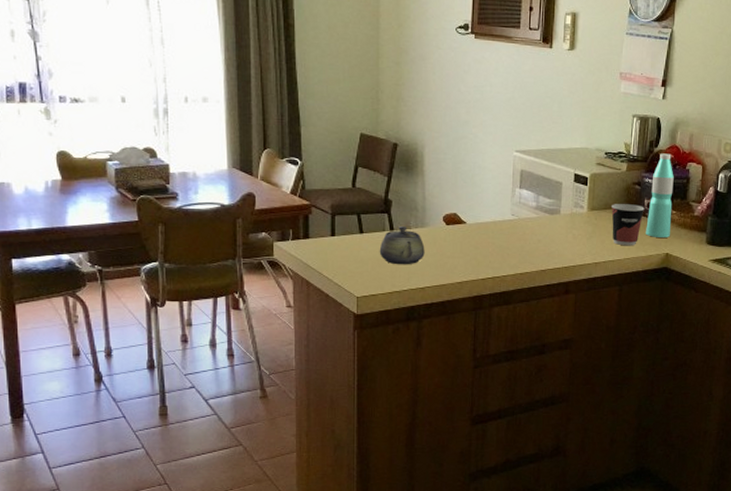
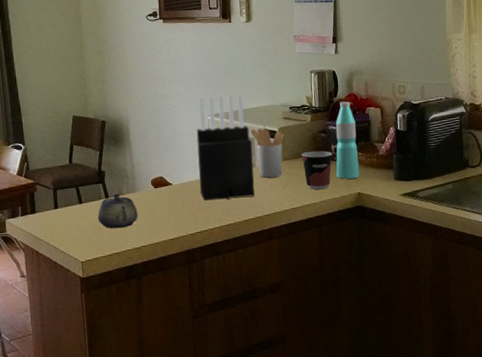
knife block: none [496,128,560,247] -> present [196,93,255,201]
utensil holder: none [559,172,596,227] -> present [250,128,285,178]

